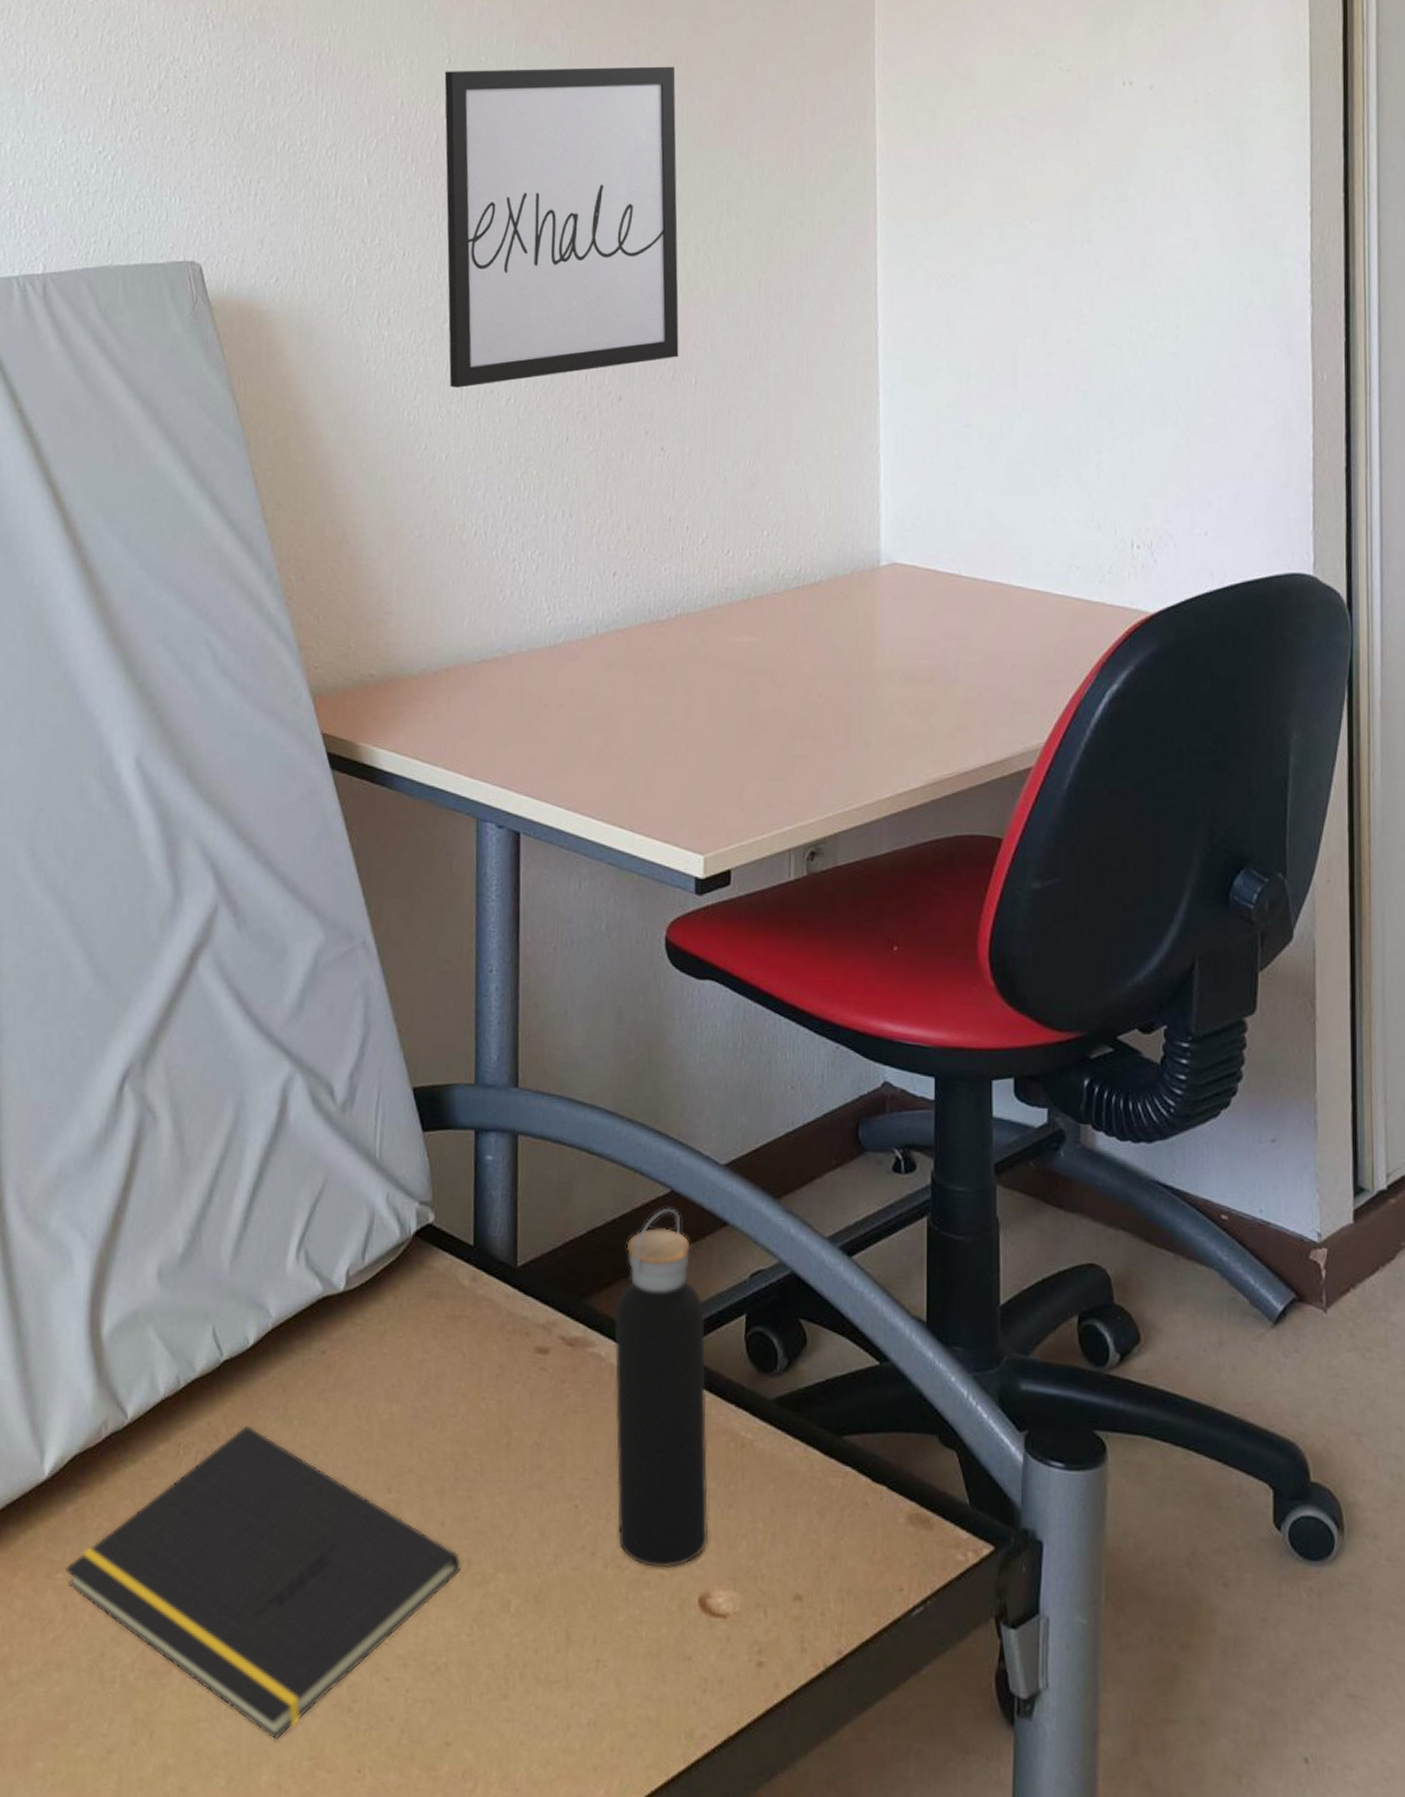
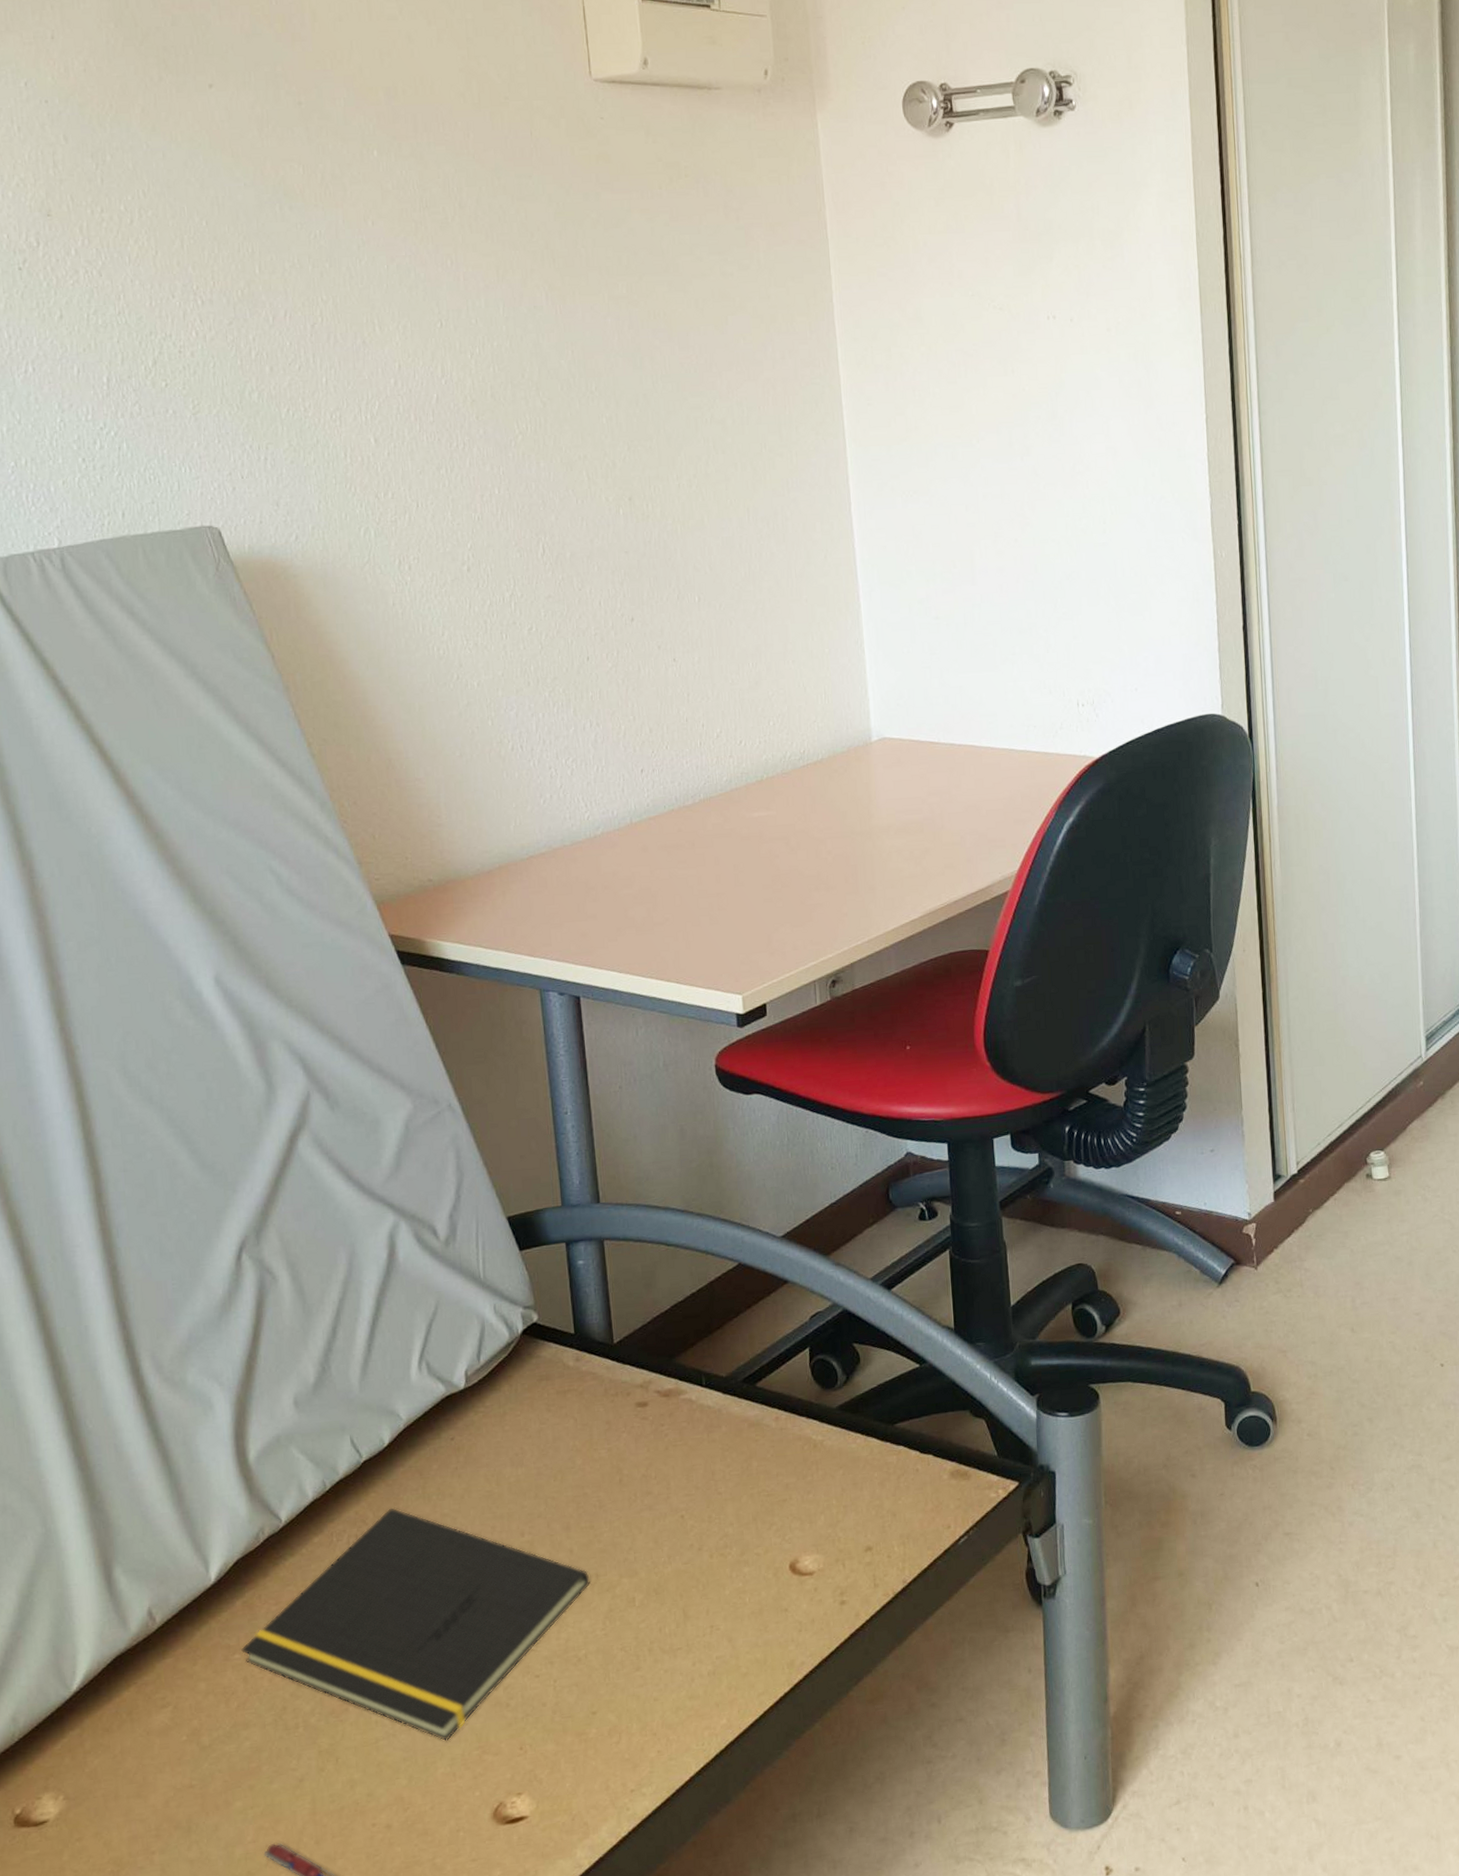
wall art: present [444,66,679,388] -> none [438,320,682,622]
water bottle: present [614,1208,709,1569] -> none [700,1276,793,1550]

